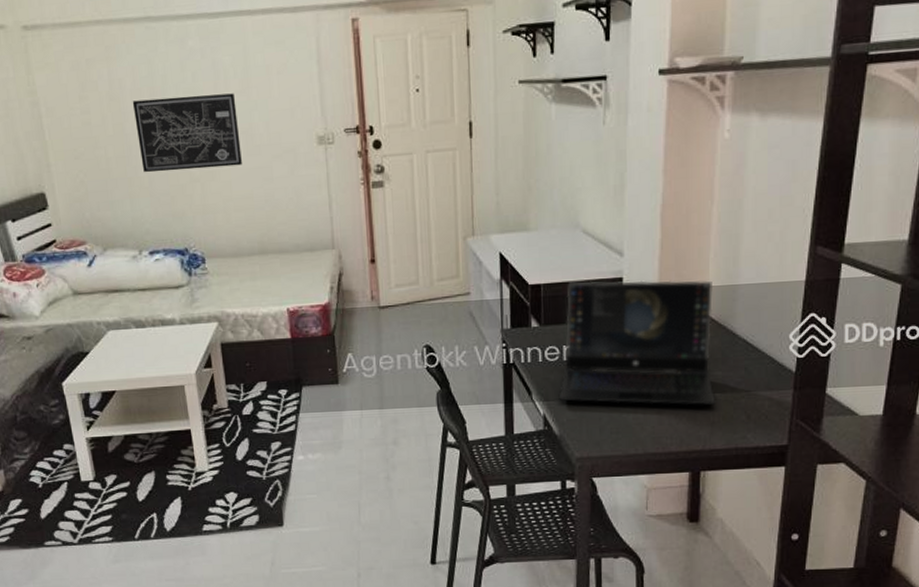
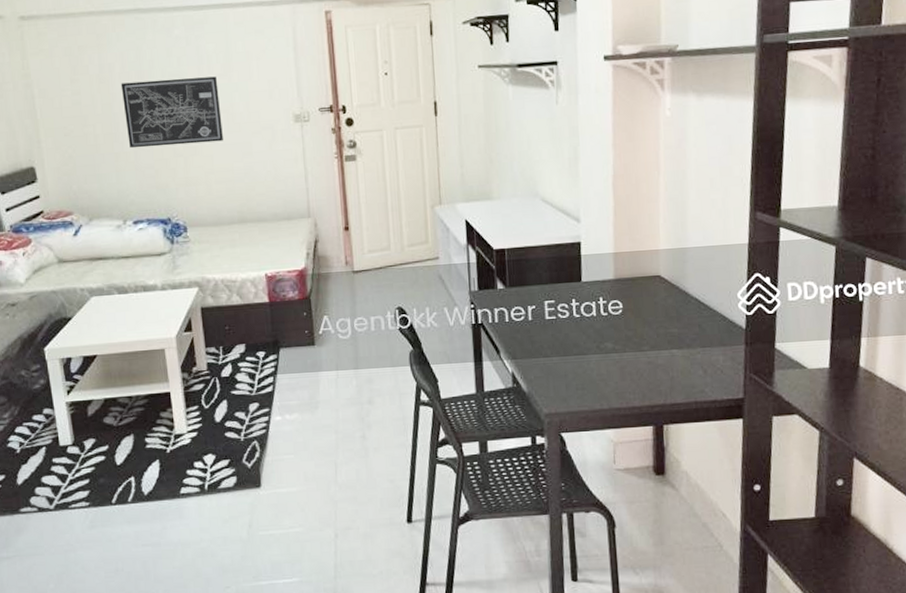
laptop: present [560,280,716,406] -> none [527,244,674,362]

